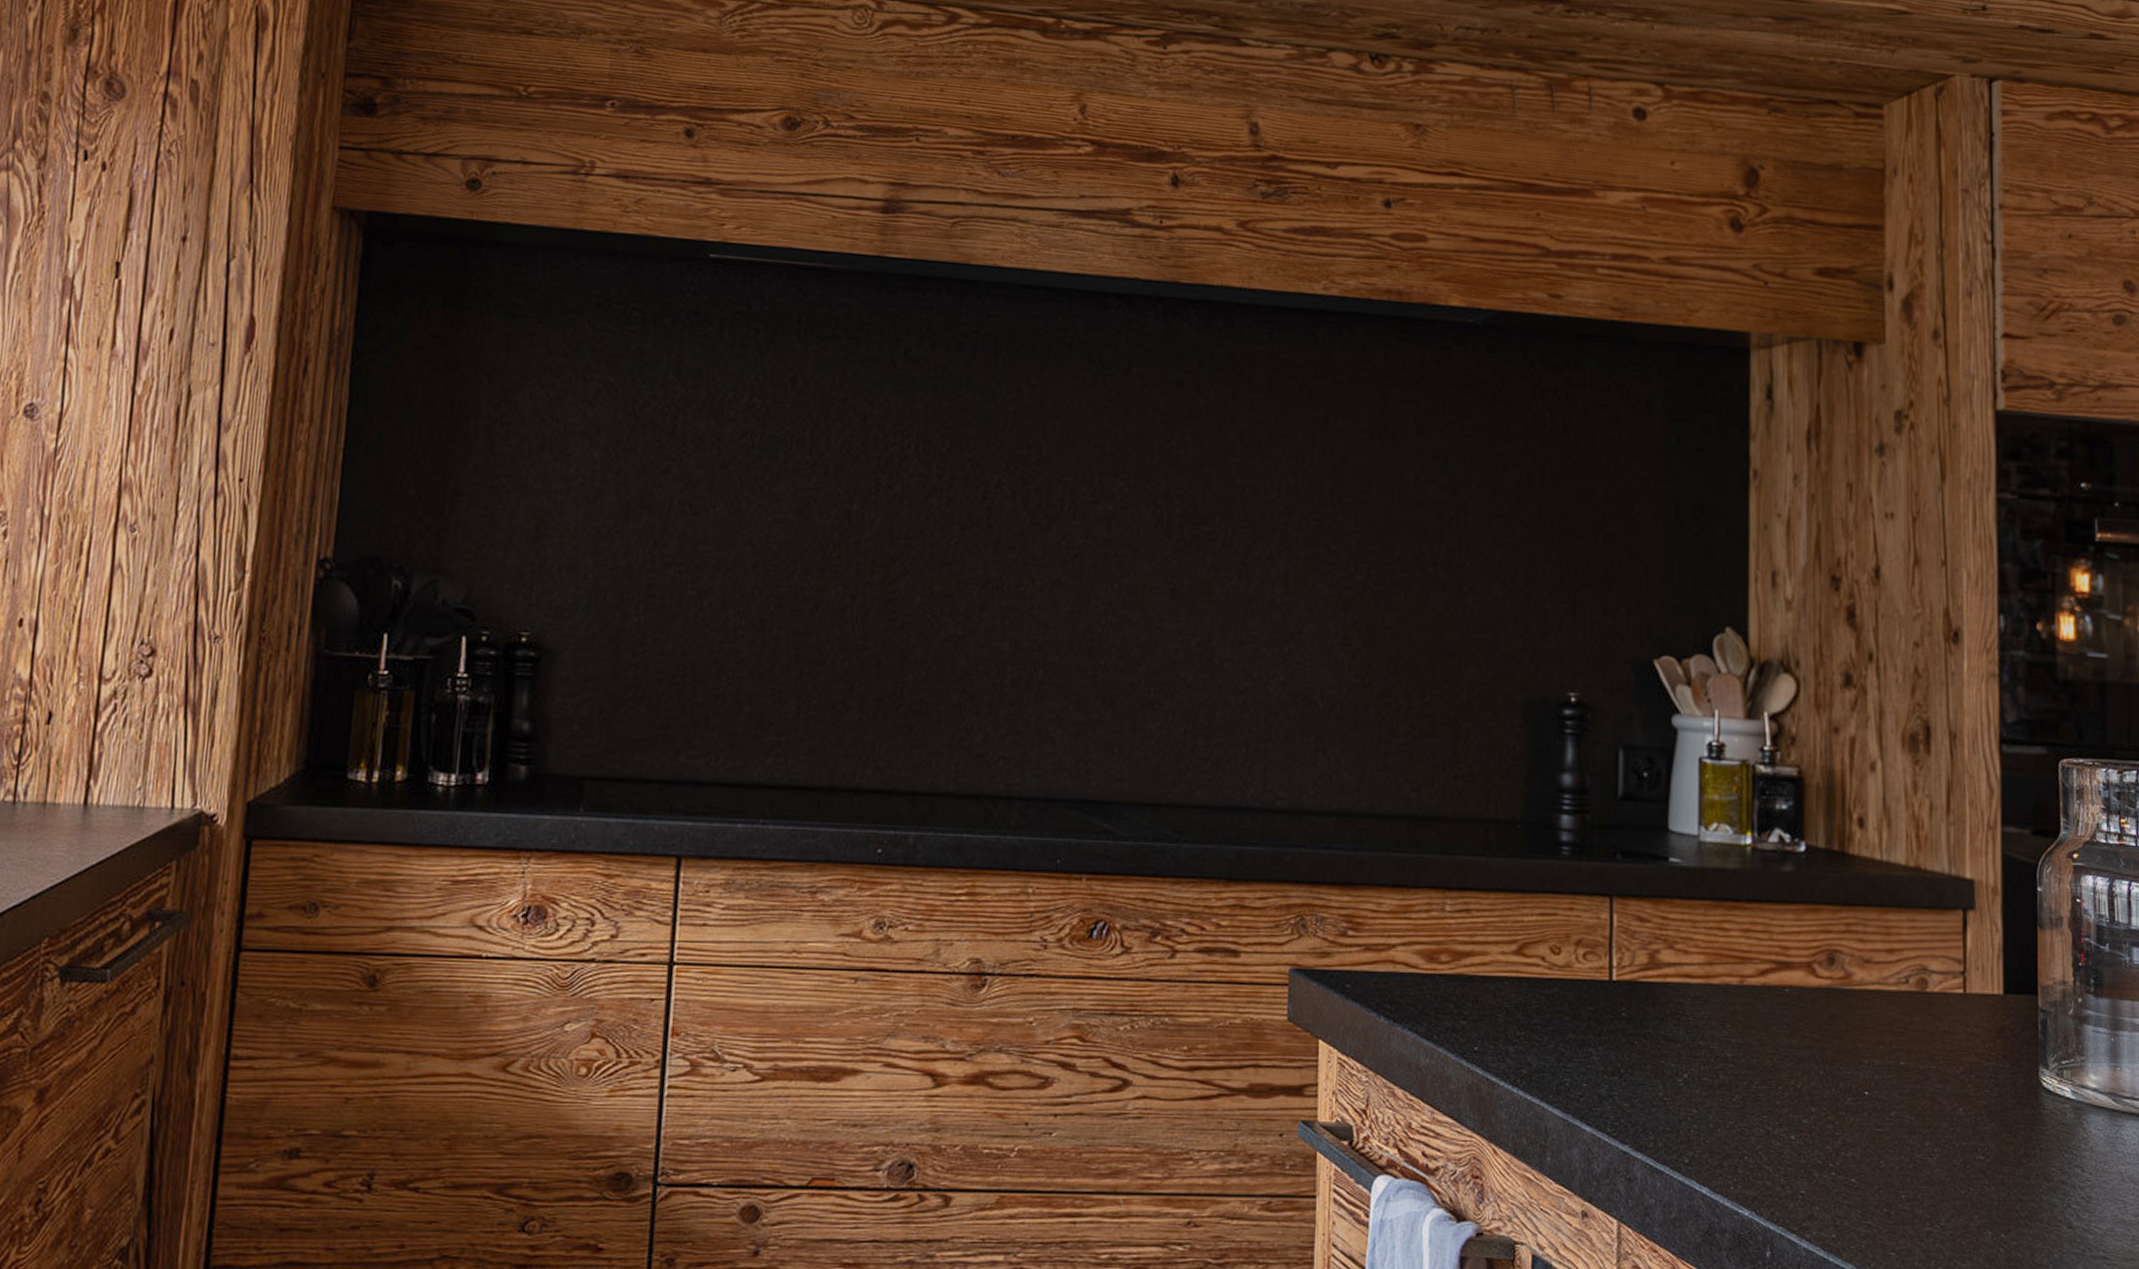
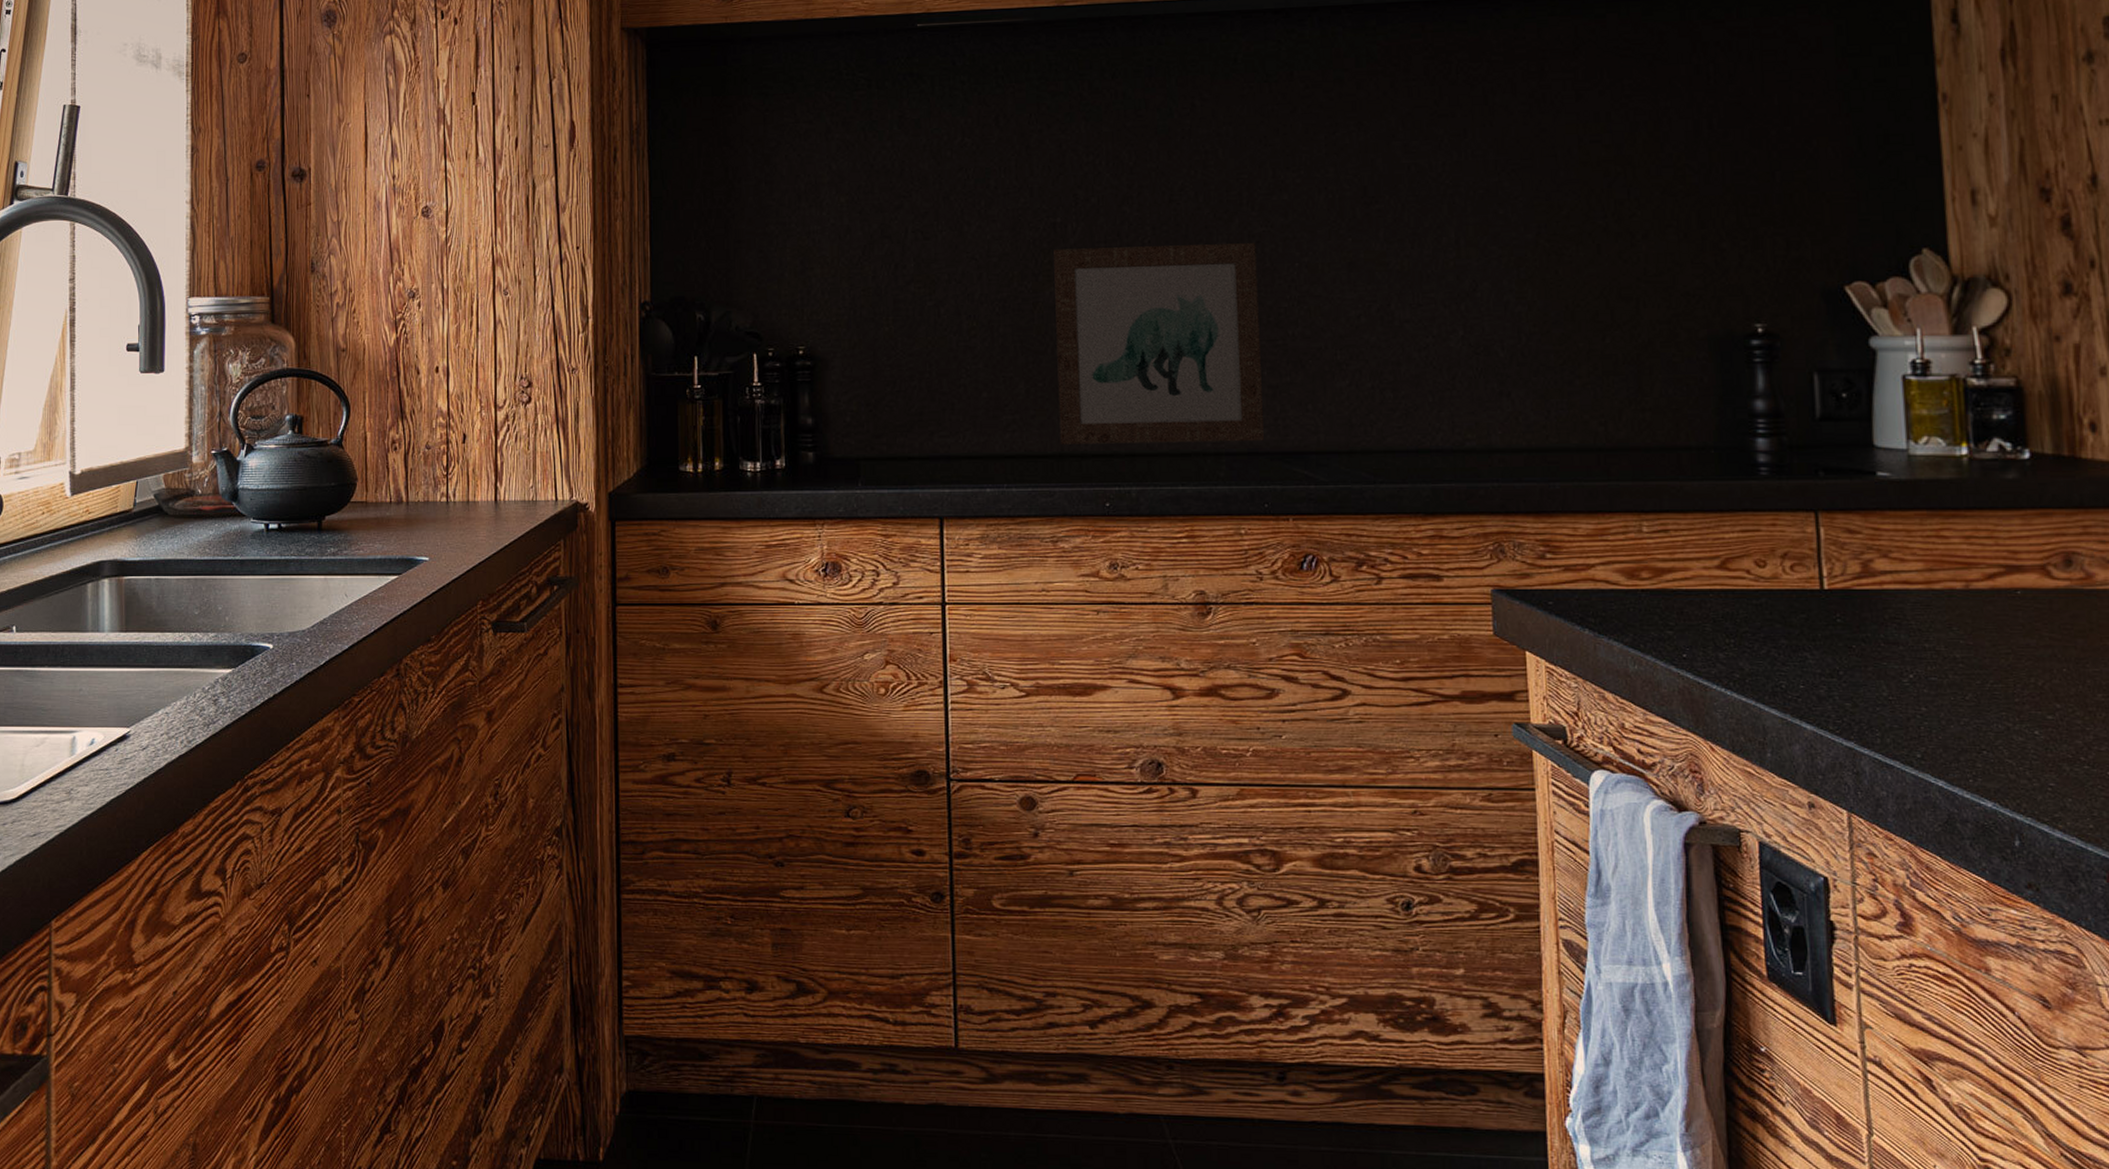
wall art: none [831,541,1074,786] -> present [1054,243,1264,445]

